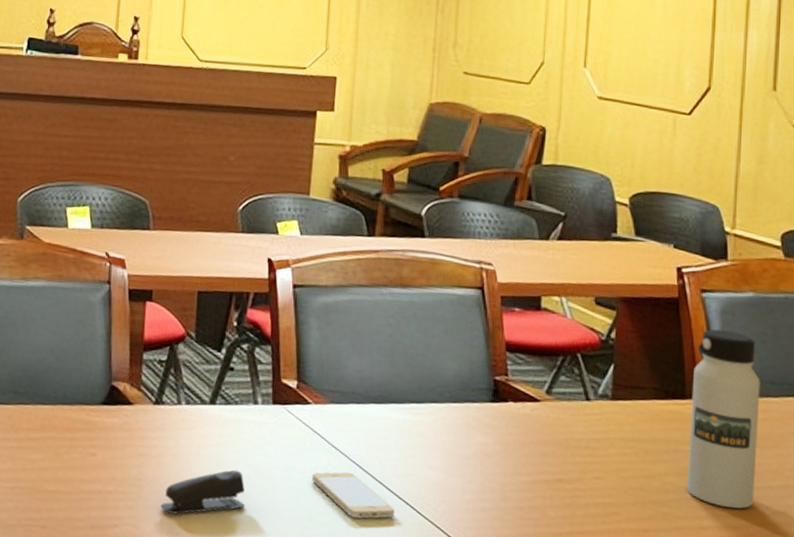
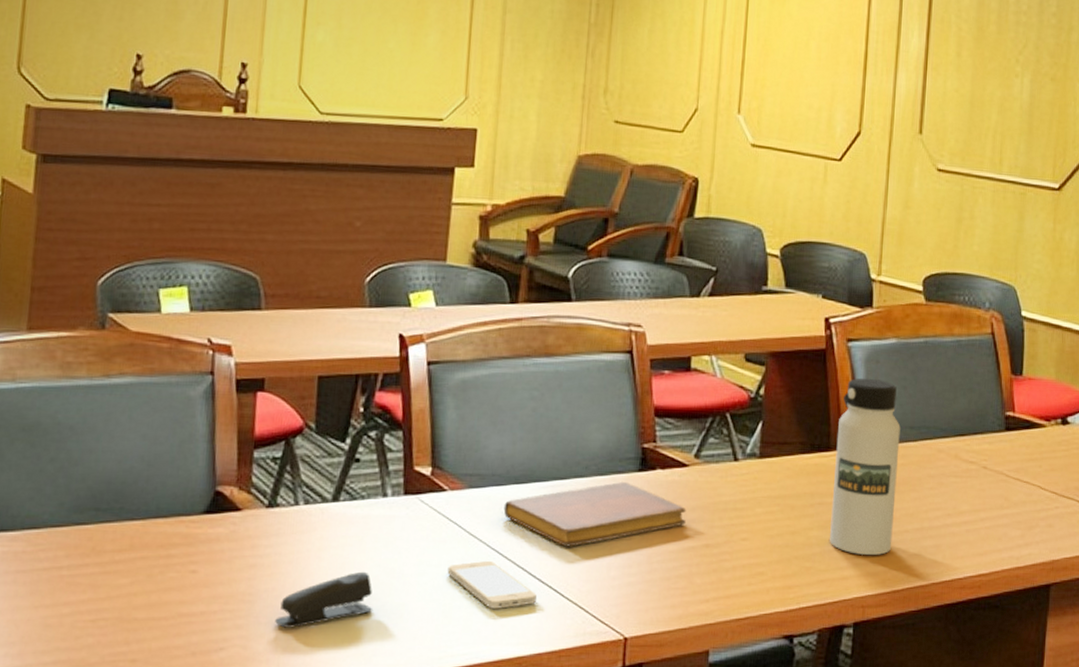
notebook: none [363,410,539,468] -> present [503,481,686,547]

